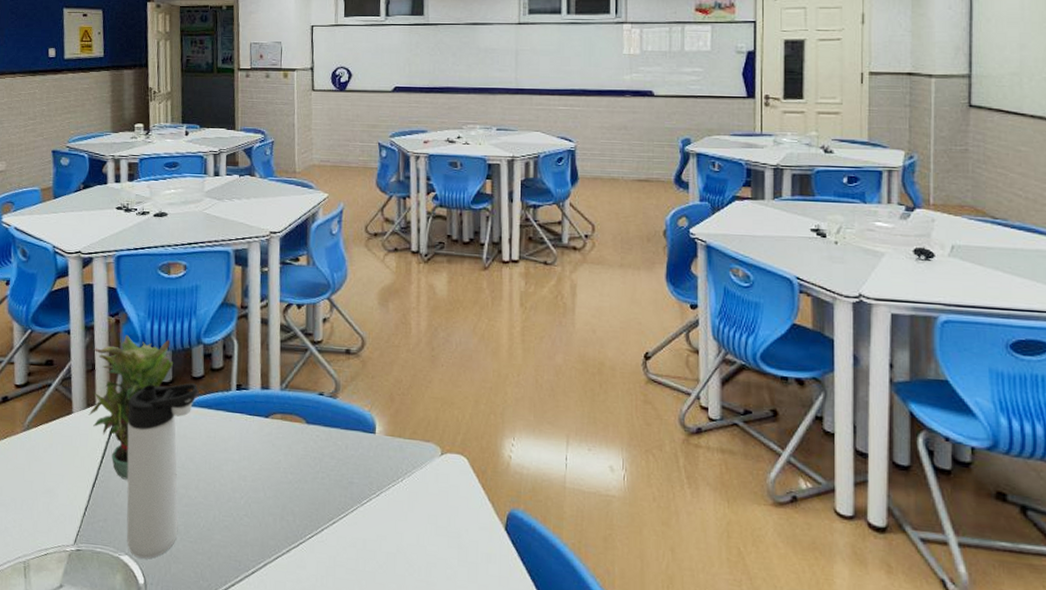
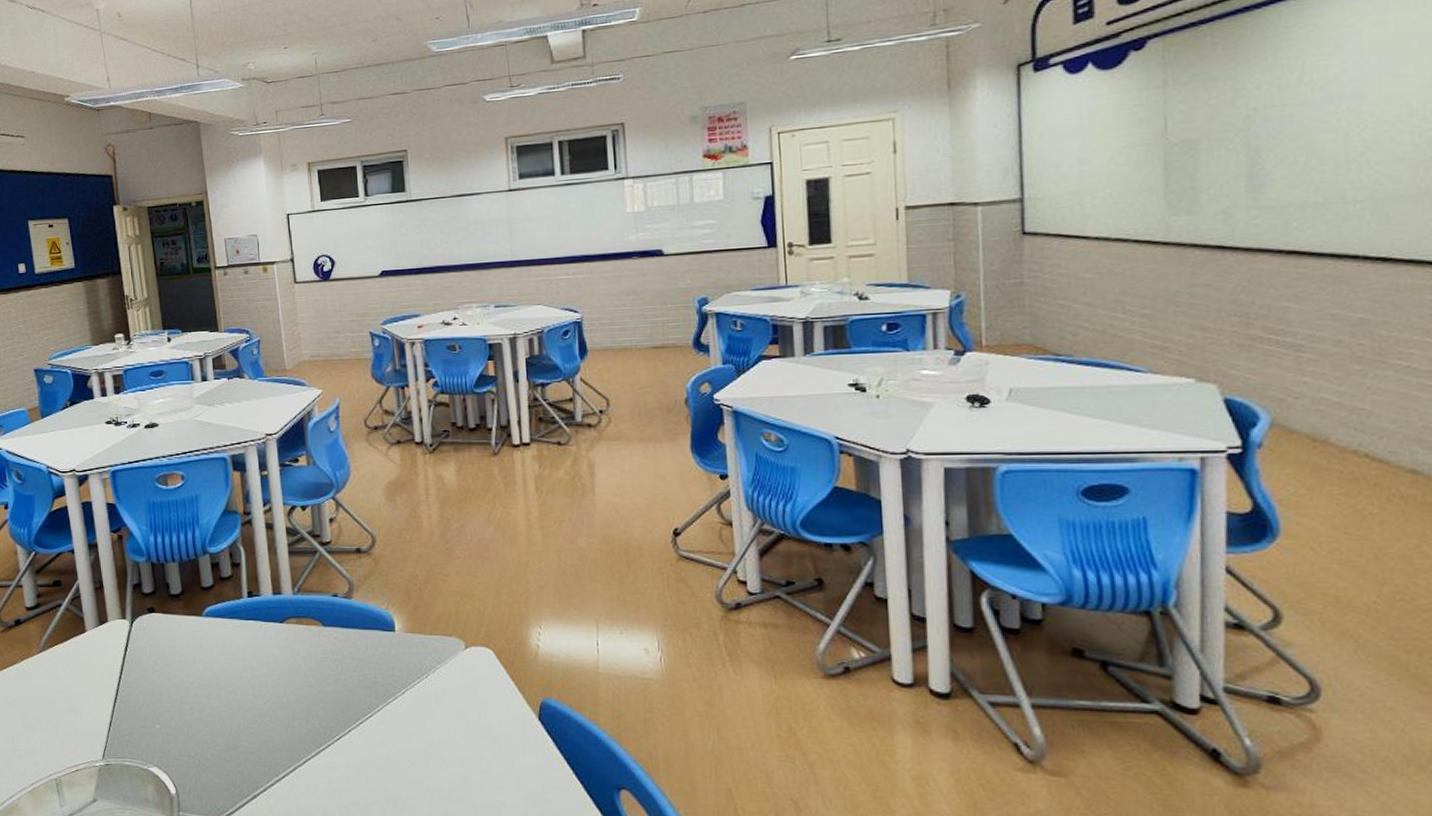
potted plant: present [88,334,174,480] -> none [100,549,182,694]
thermos bottle: present [126,383,198,559] -> none [140,593,209,770]

